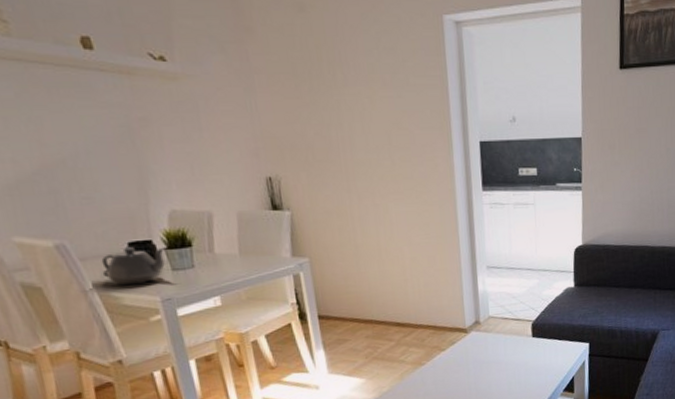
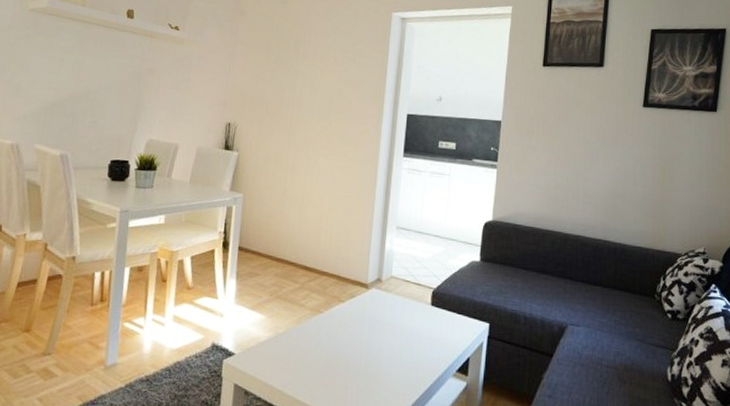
teapot: present [101,247,165,285] -> none [85,164,136,194]

